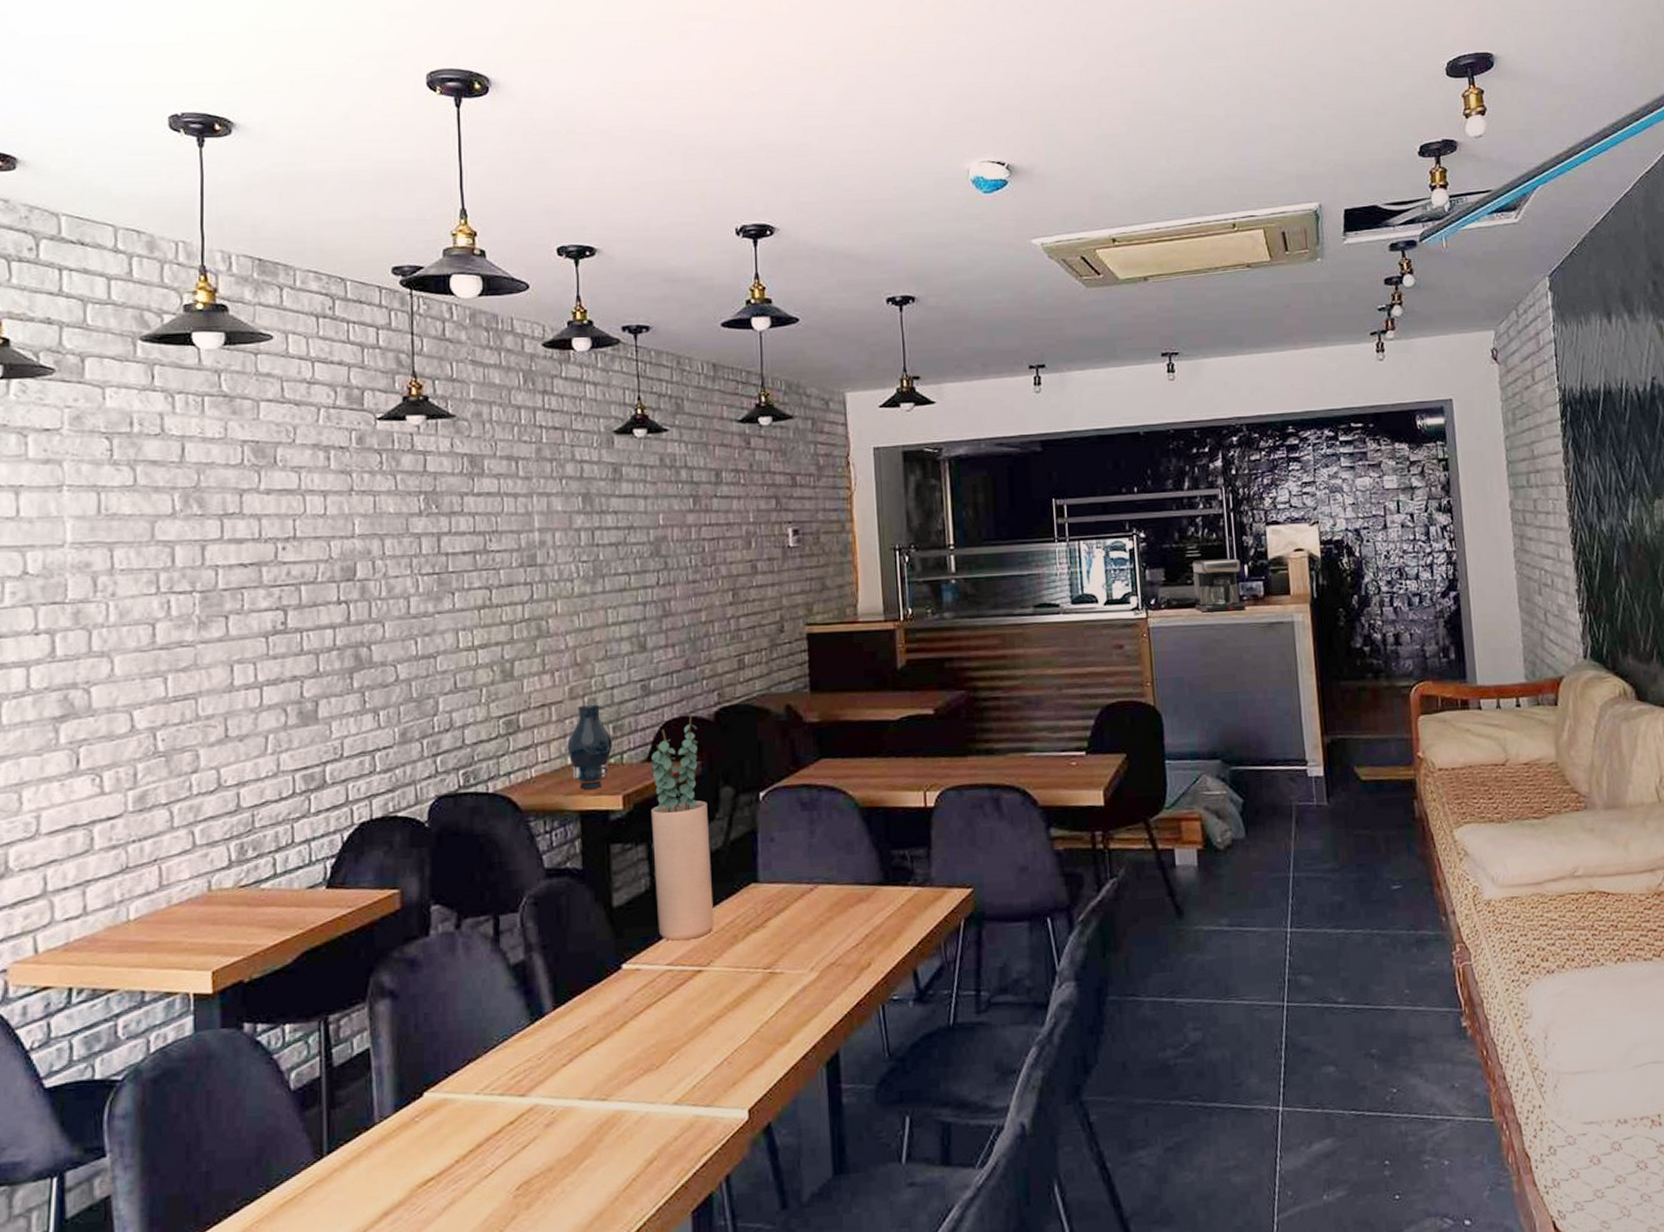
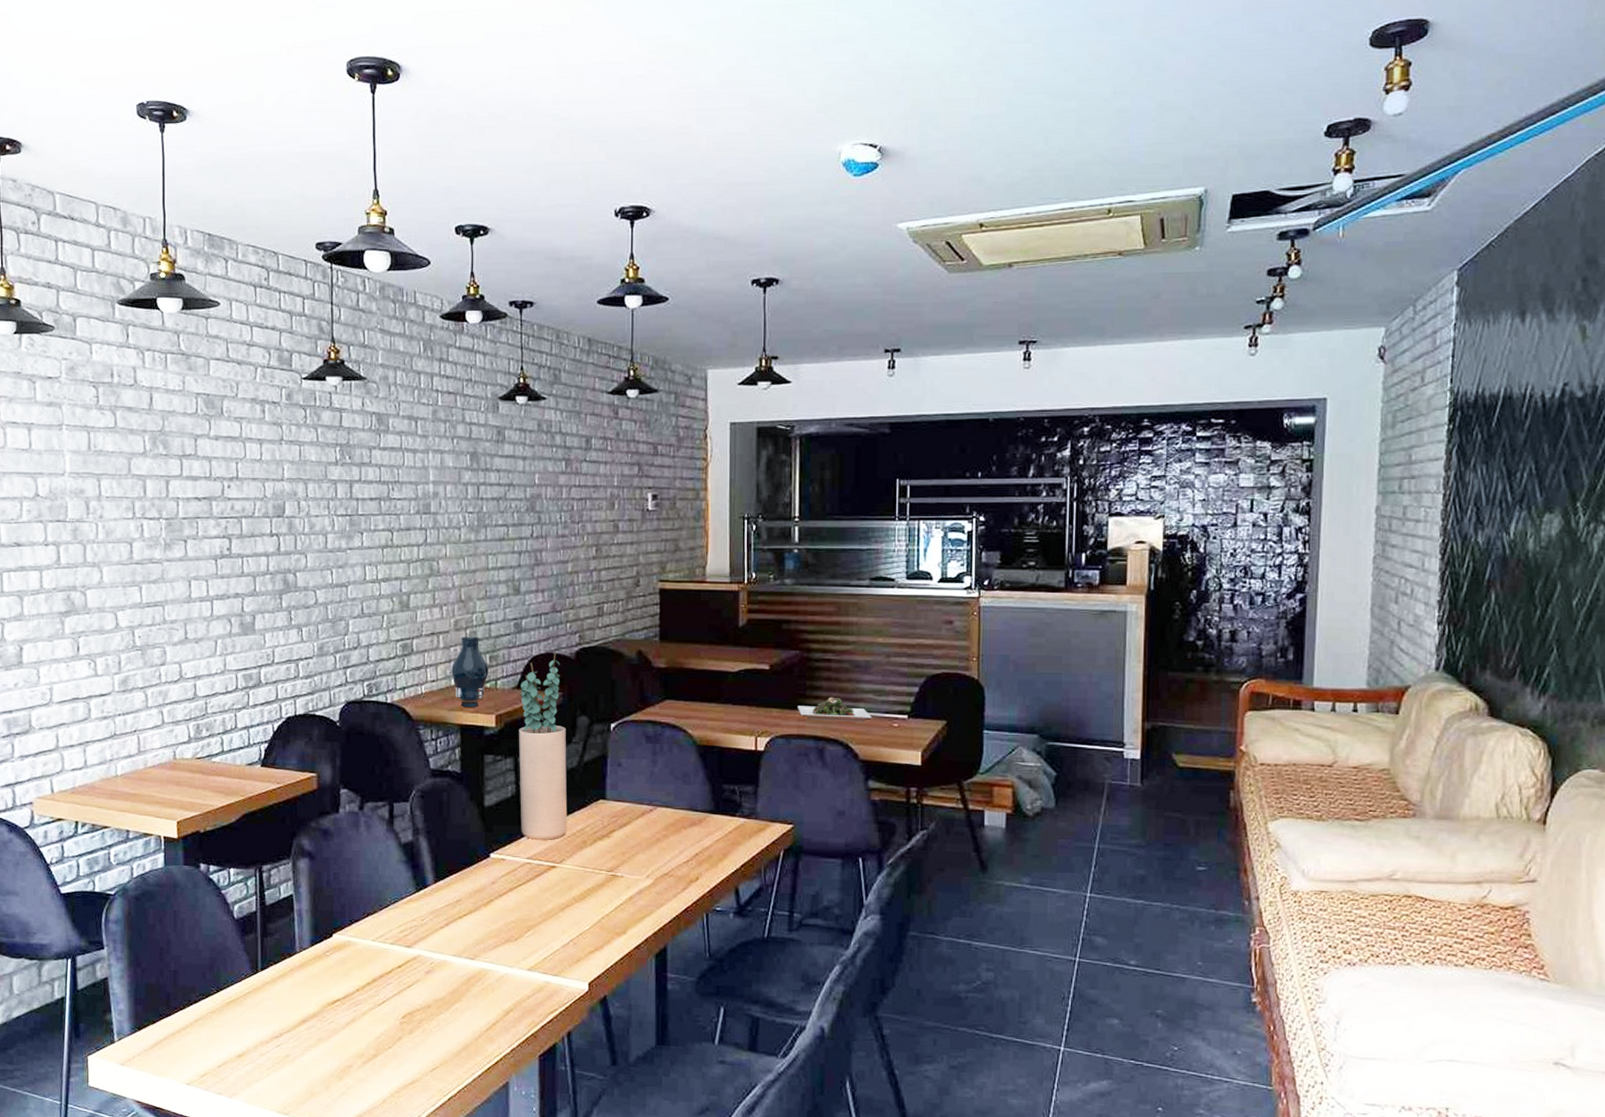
salad: none [967,738,1048,767] -> present [797,697,872,722]
coffee maker: present [1192,558,1247,614] -> none [1027,546,1080,598]

